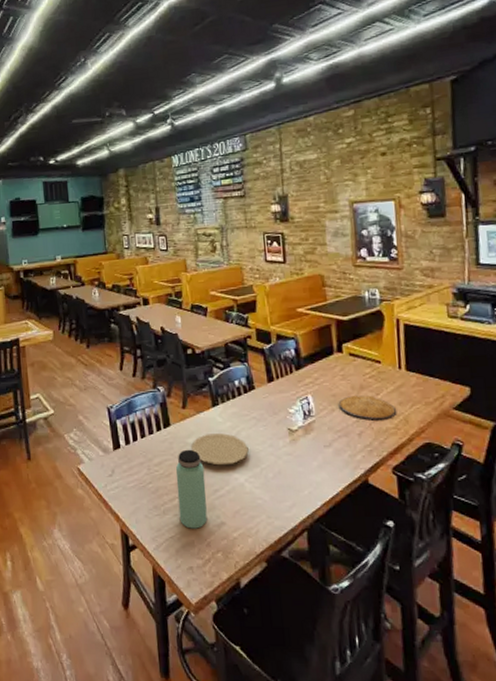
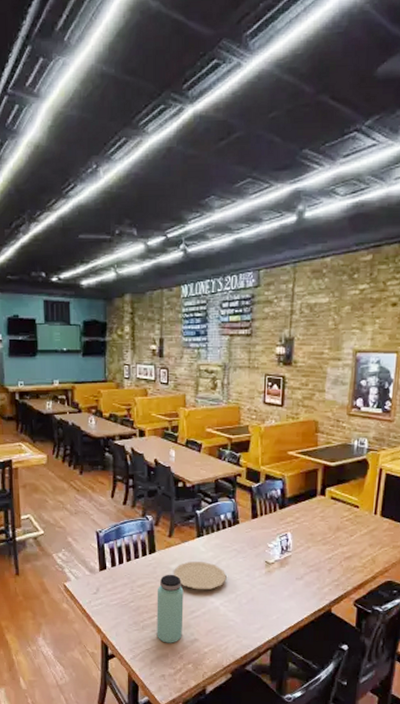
plate: present [338,395,397,420] -> none [314,535,367,559]

